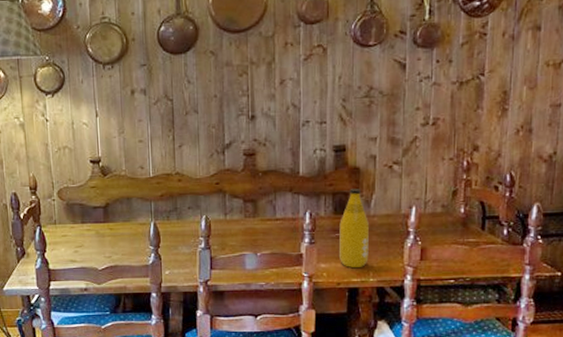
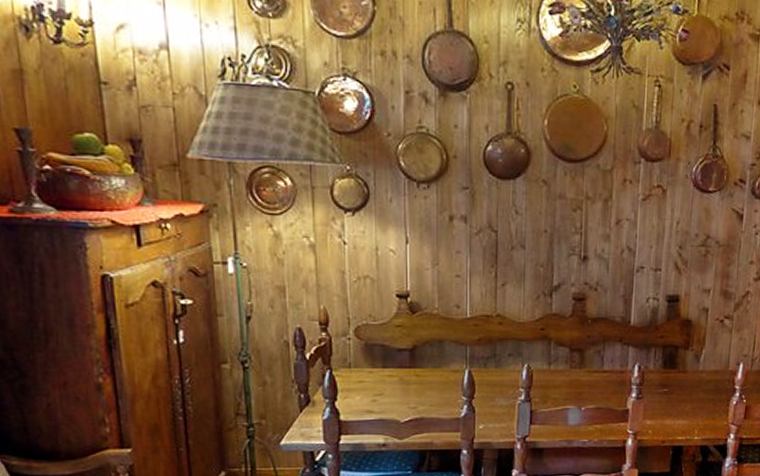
bottle: present [338,189,369,267] -> none [665,342,697,425]

